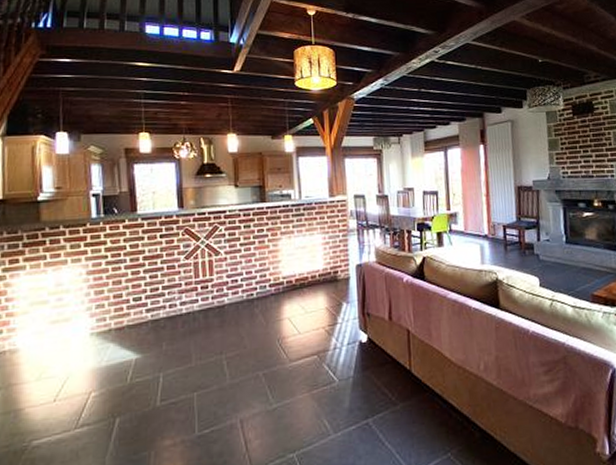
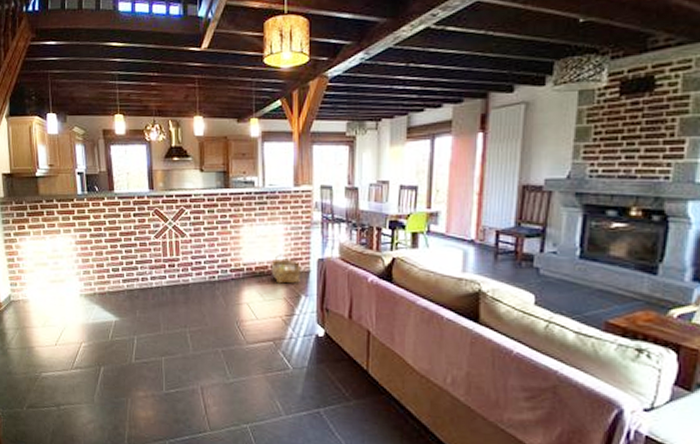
woven basket: none [311,263,341,294] -> present [271,254,300,284]

